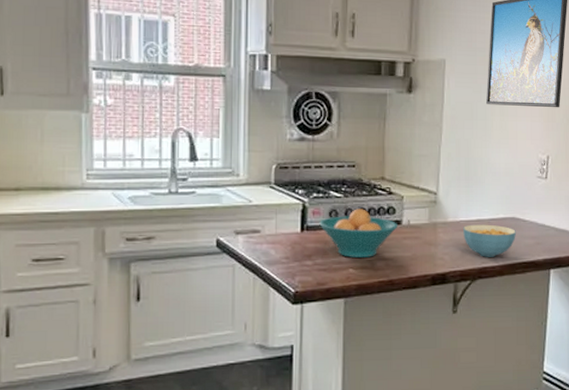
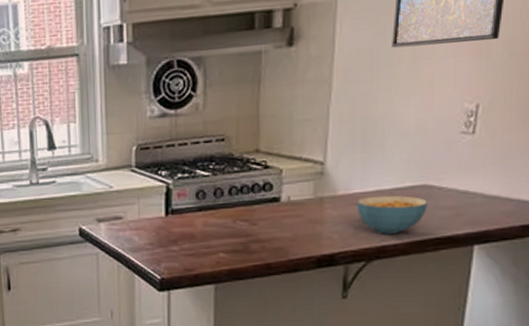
fruit bowl: present [319,209,398,258] -> none [185,187,276,241]

